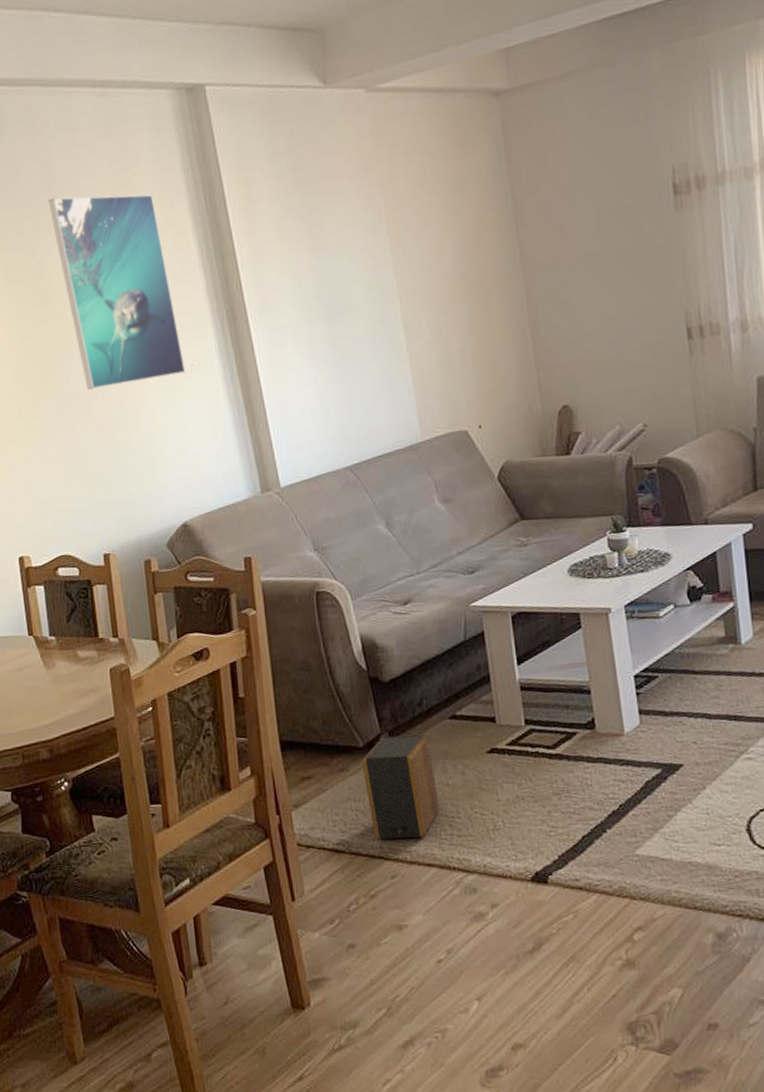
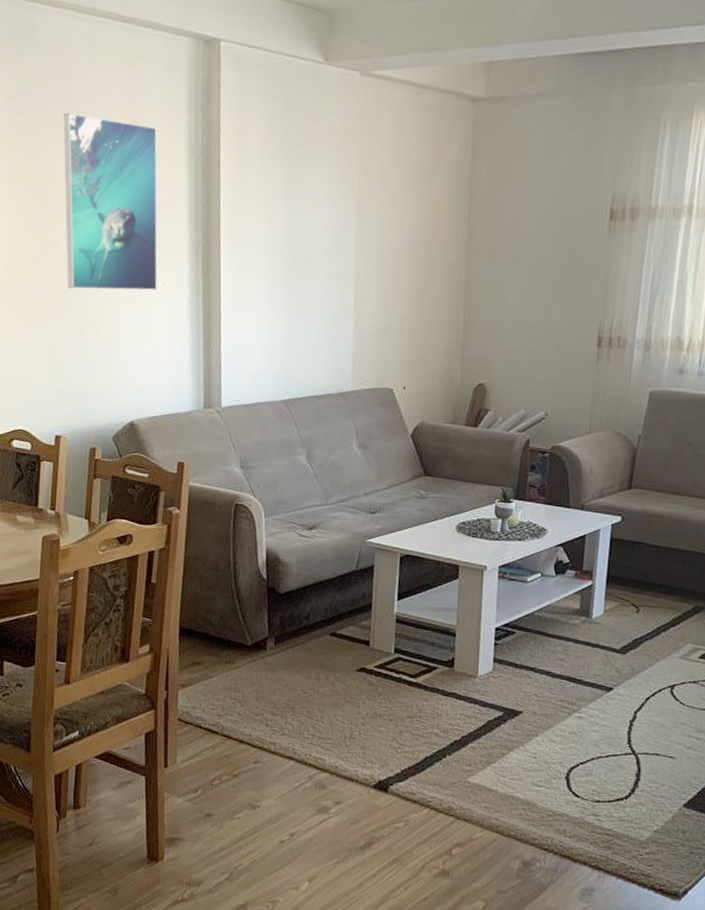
speaker: present [361,734,440,839] -> none [246,640,309,733]

